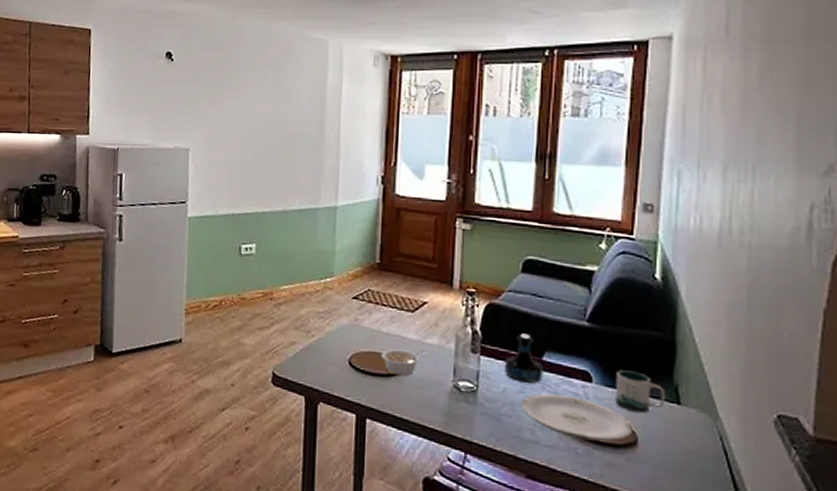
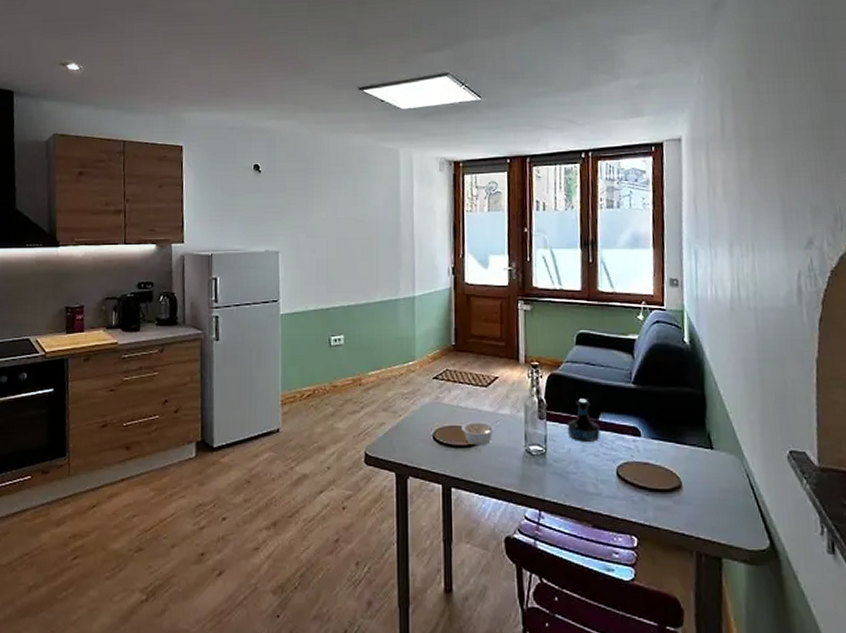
plate: present [522,393,633,442] -> none [584,449,677,488]
mug: present [615,370,666,414] -> none [659,423,702,461]

